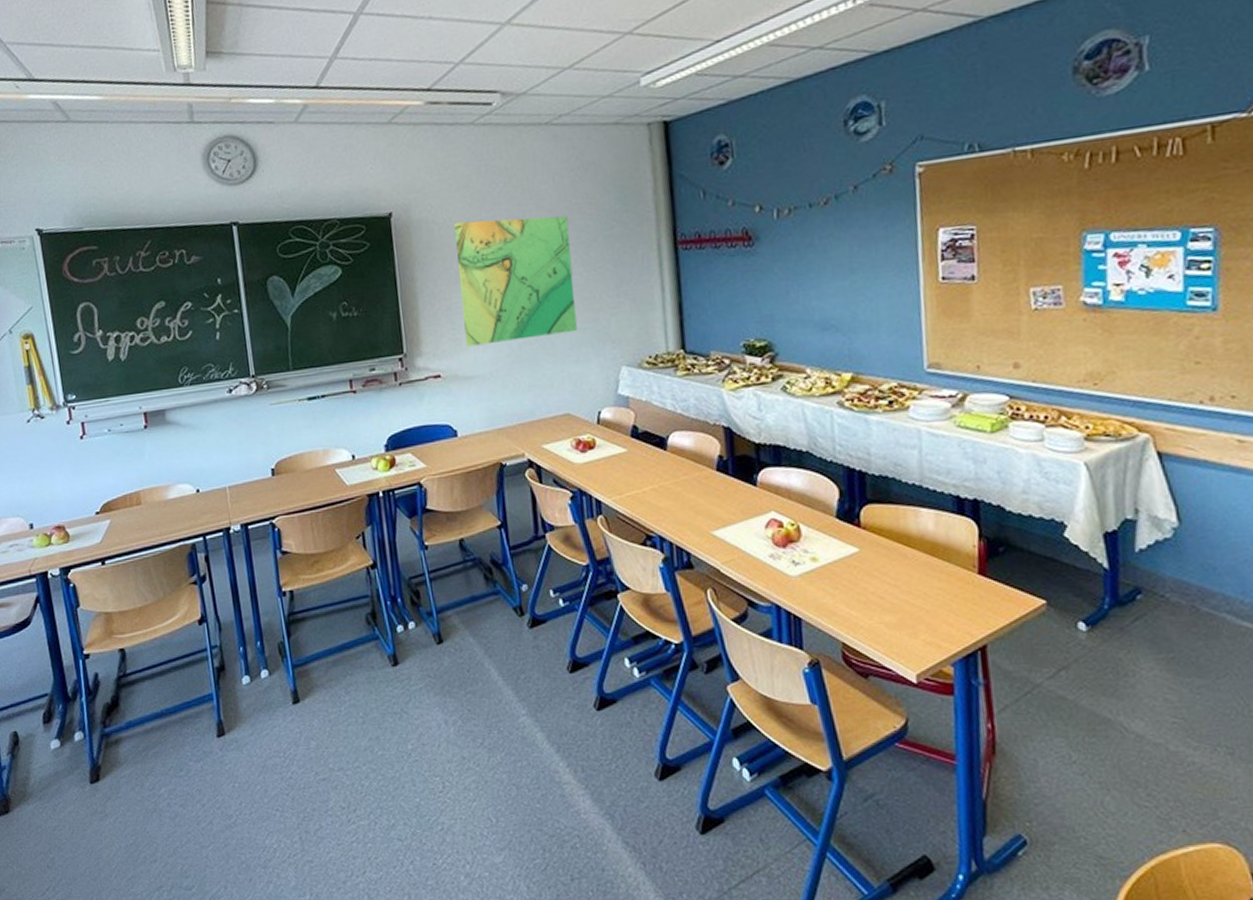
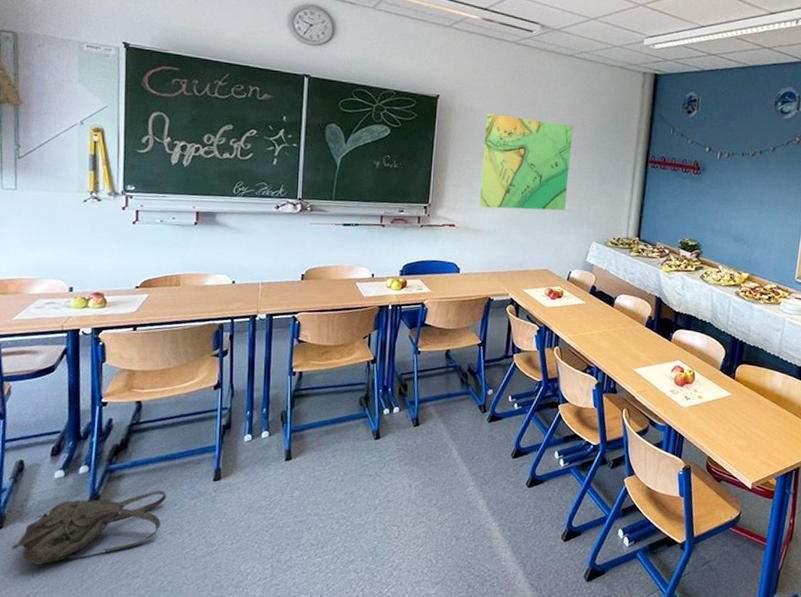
backpack: none [21,755,170,853] -> present [11,491,167,565]

